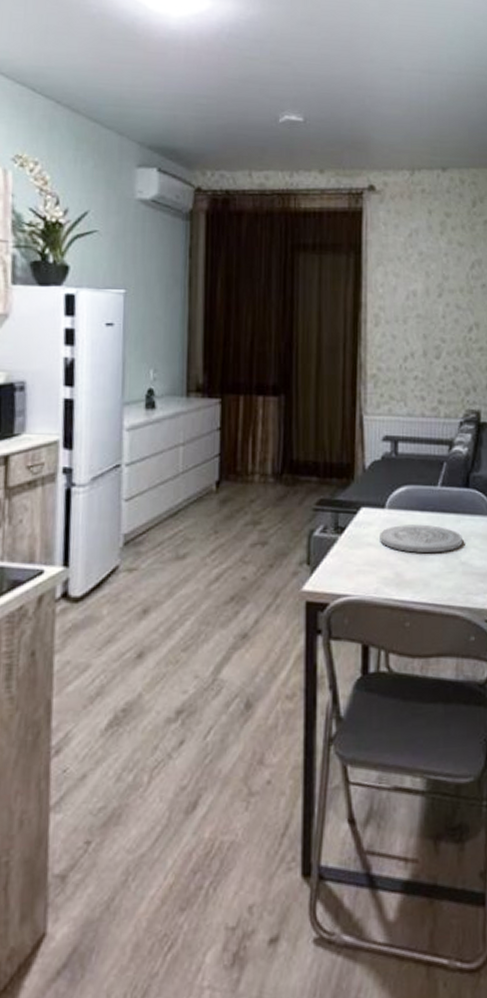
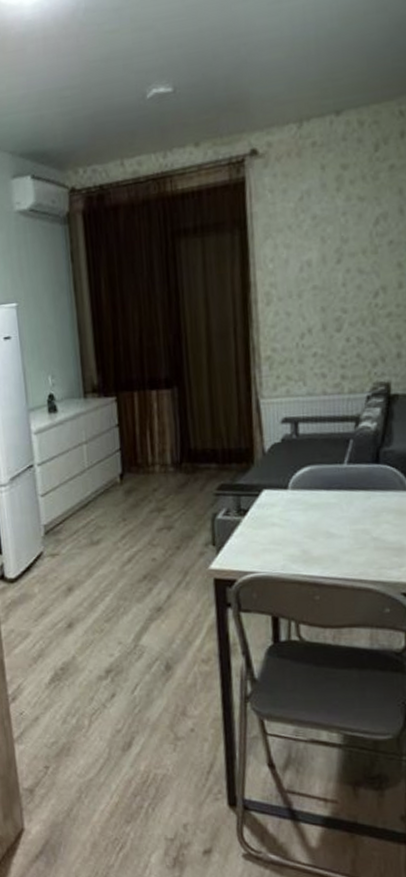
plate: present [380,524,462,554] -> none [284,503,374,531]

